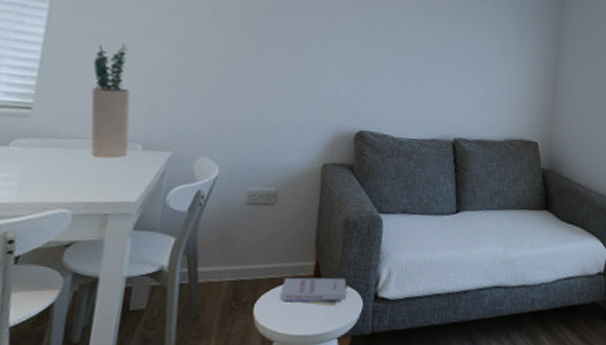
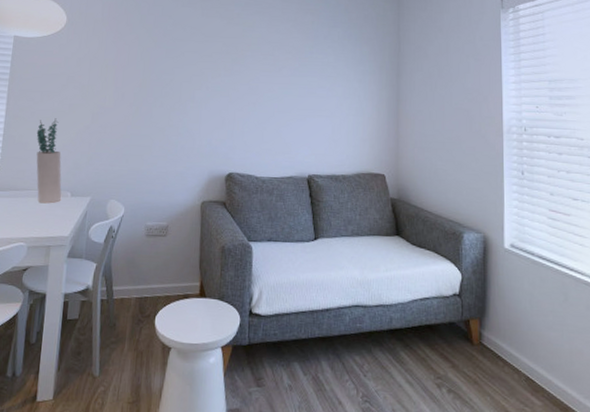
books: present [279,277,349,307] -> none [174,295,228,321]

